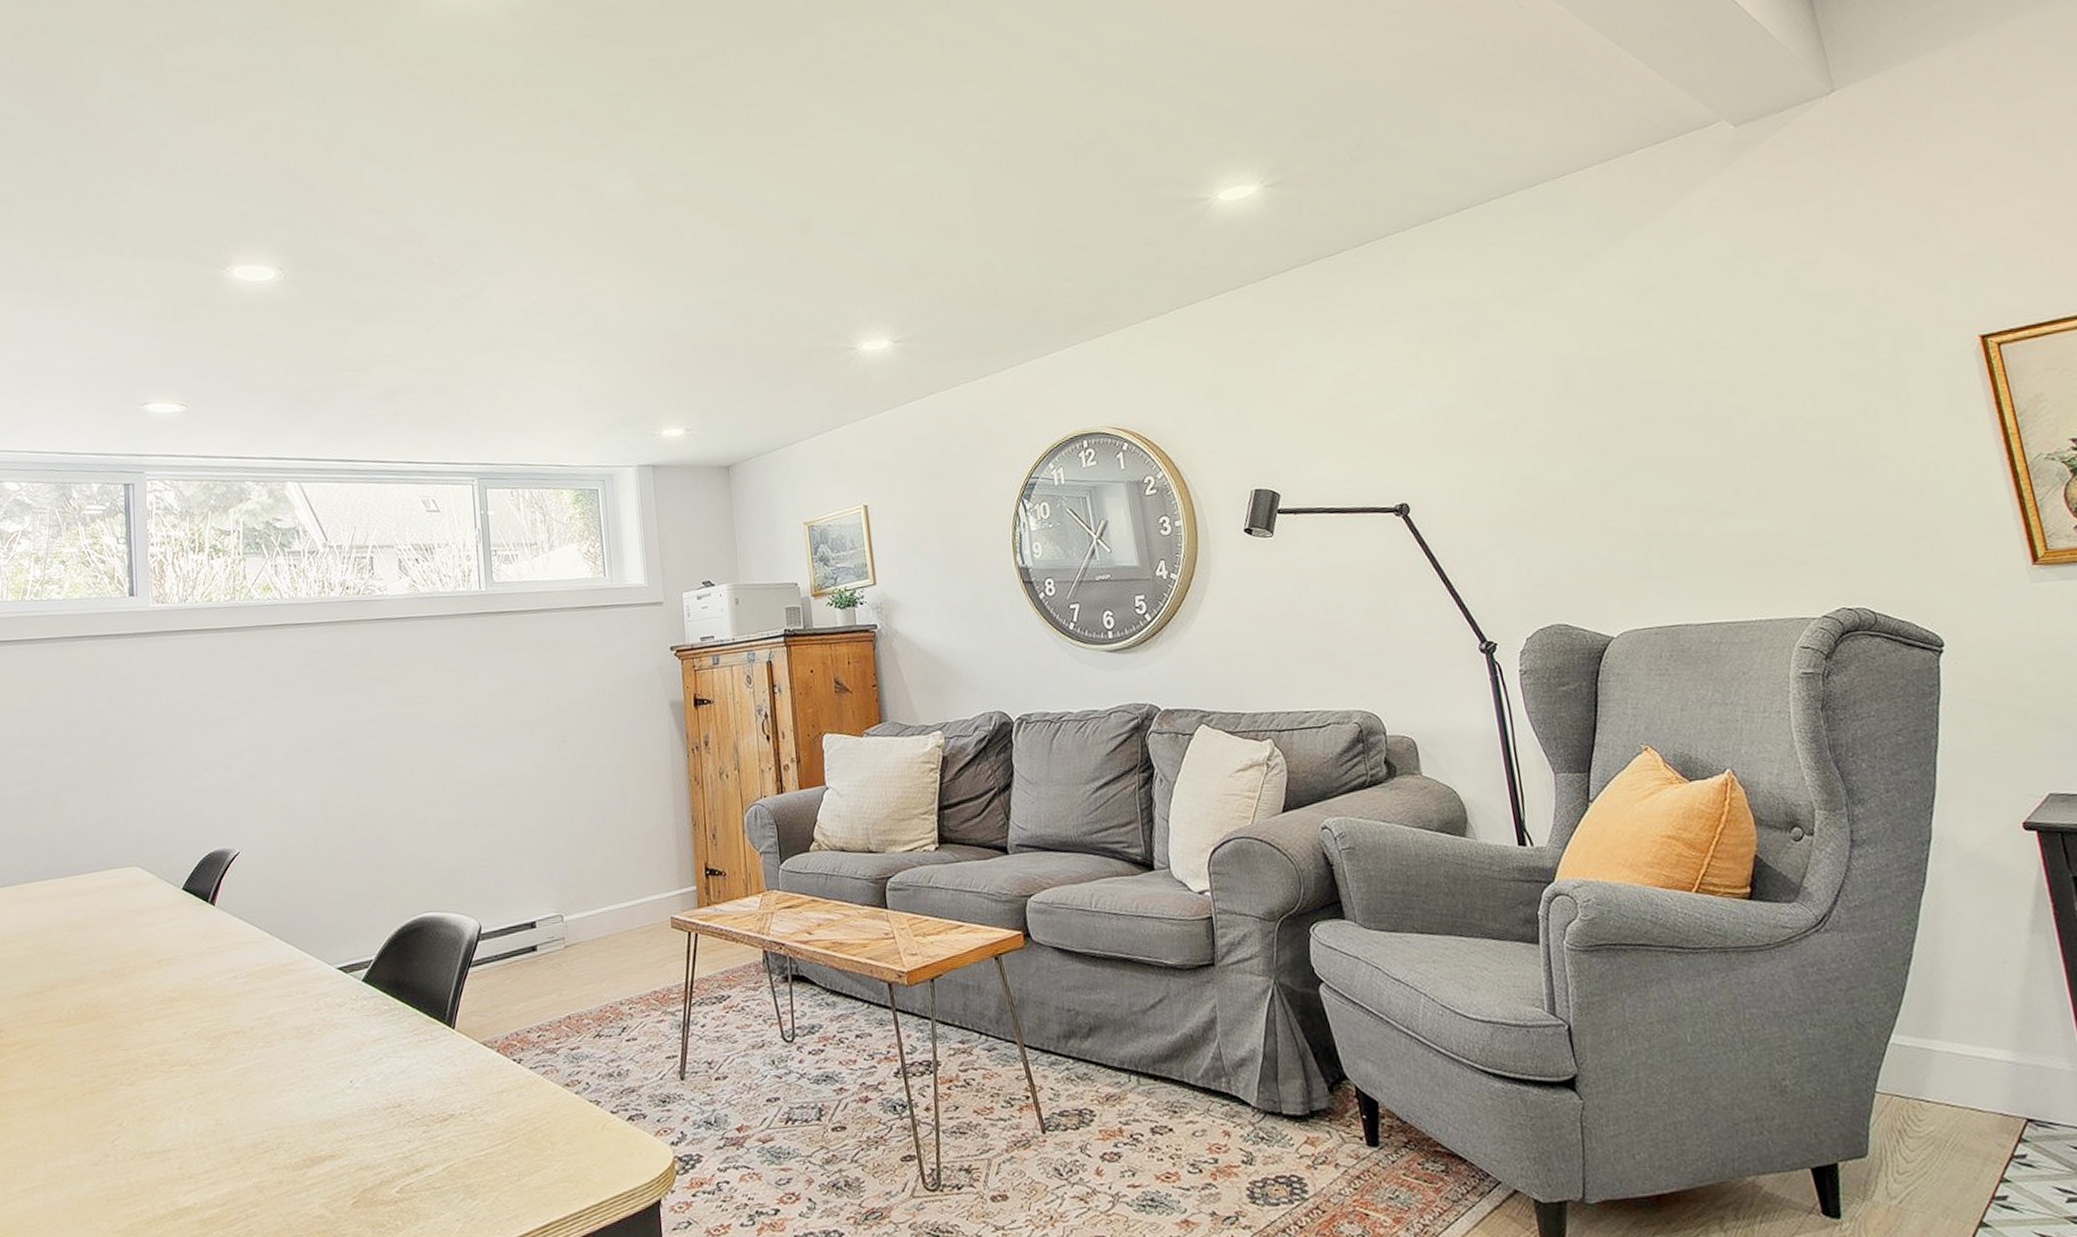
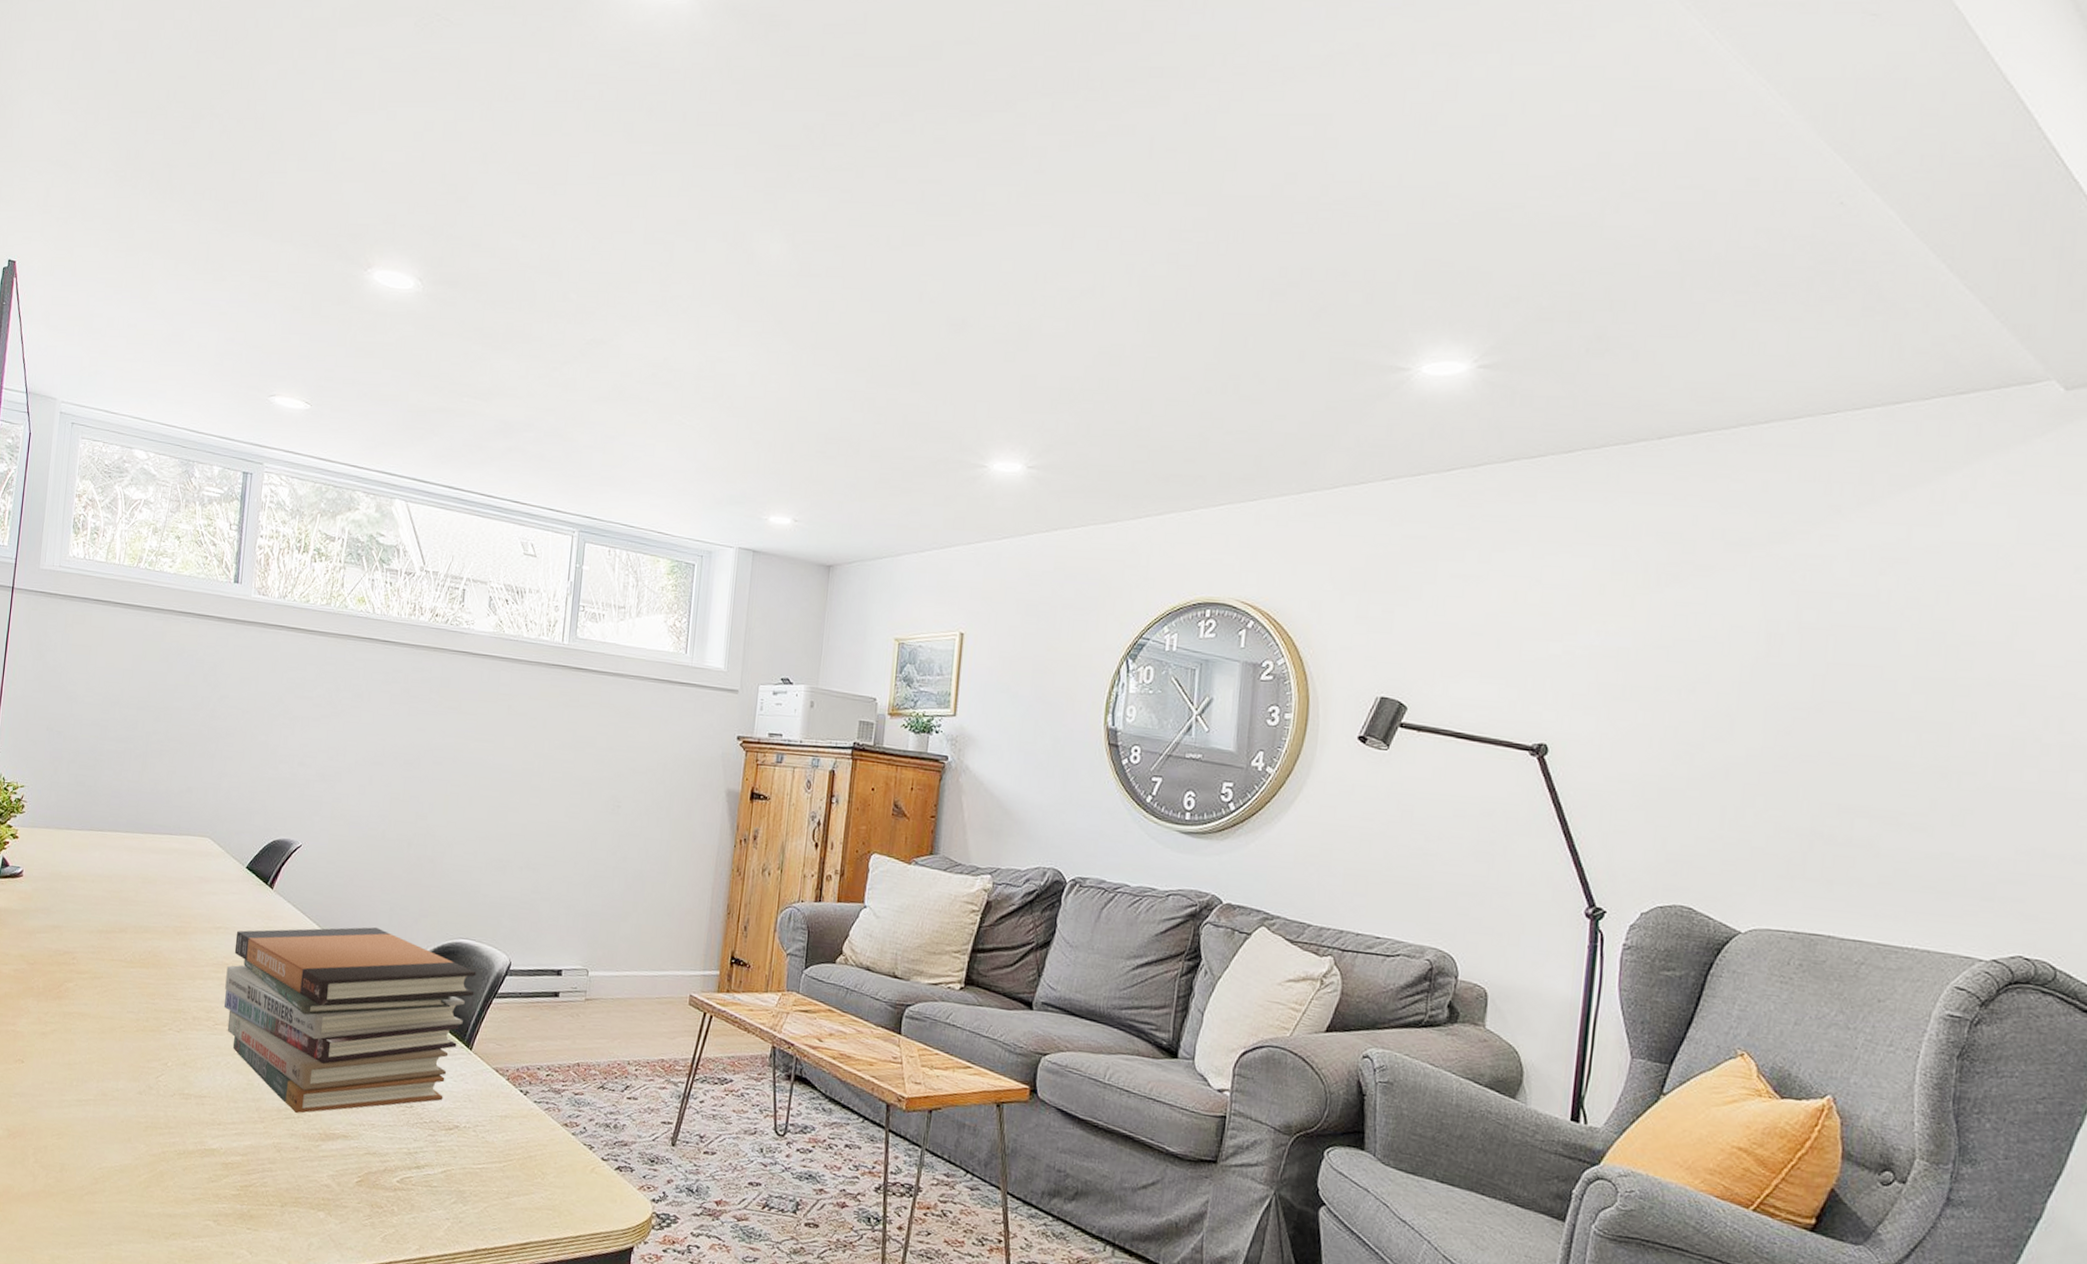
book stack: none [175,921,448,1143] -> present [223,927,476,1113]

